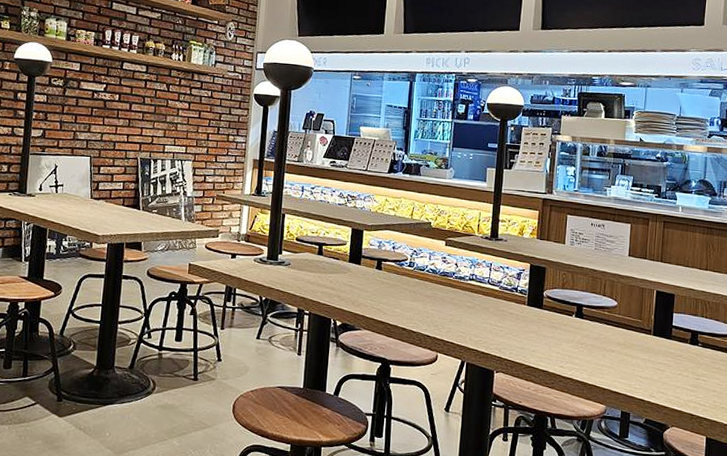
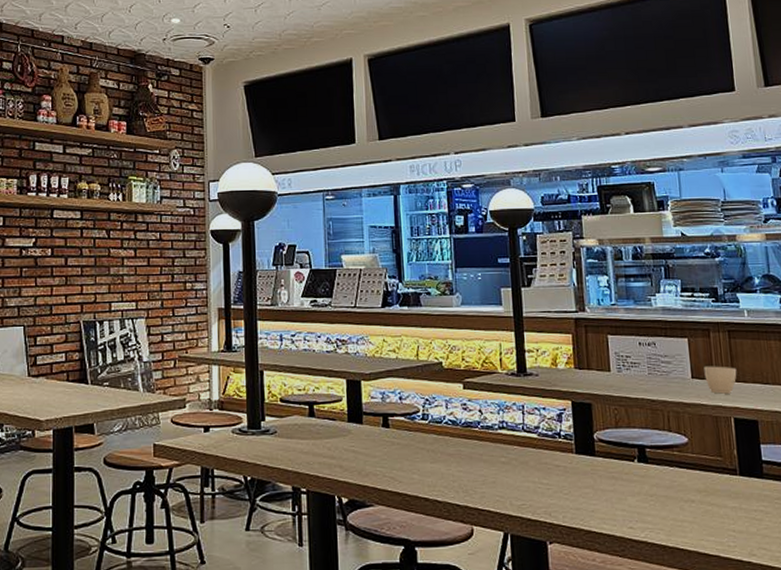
cup: none [639,247,665,271] -> present [704,366,737,394]

